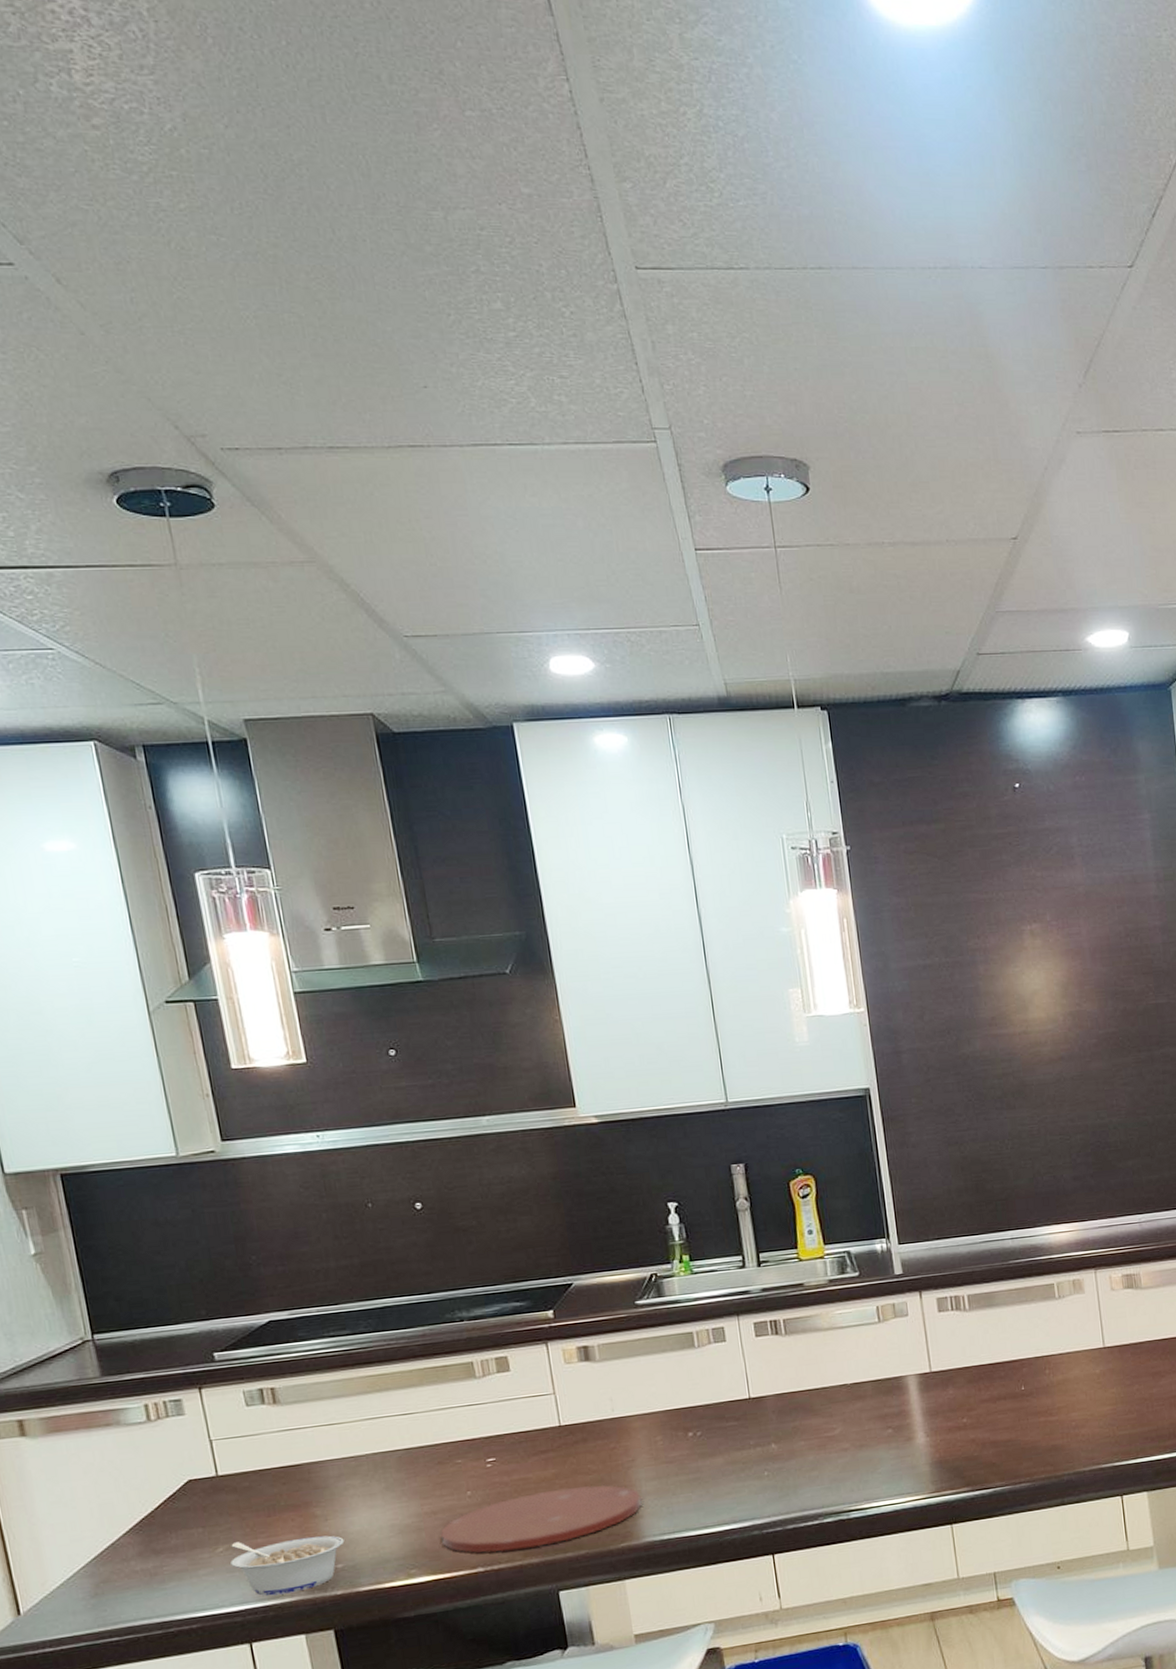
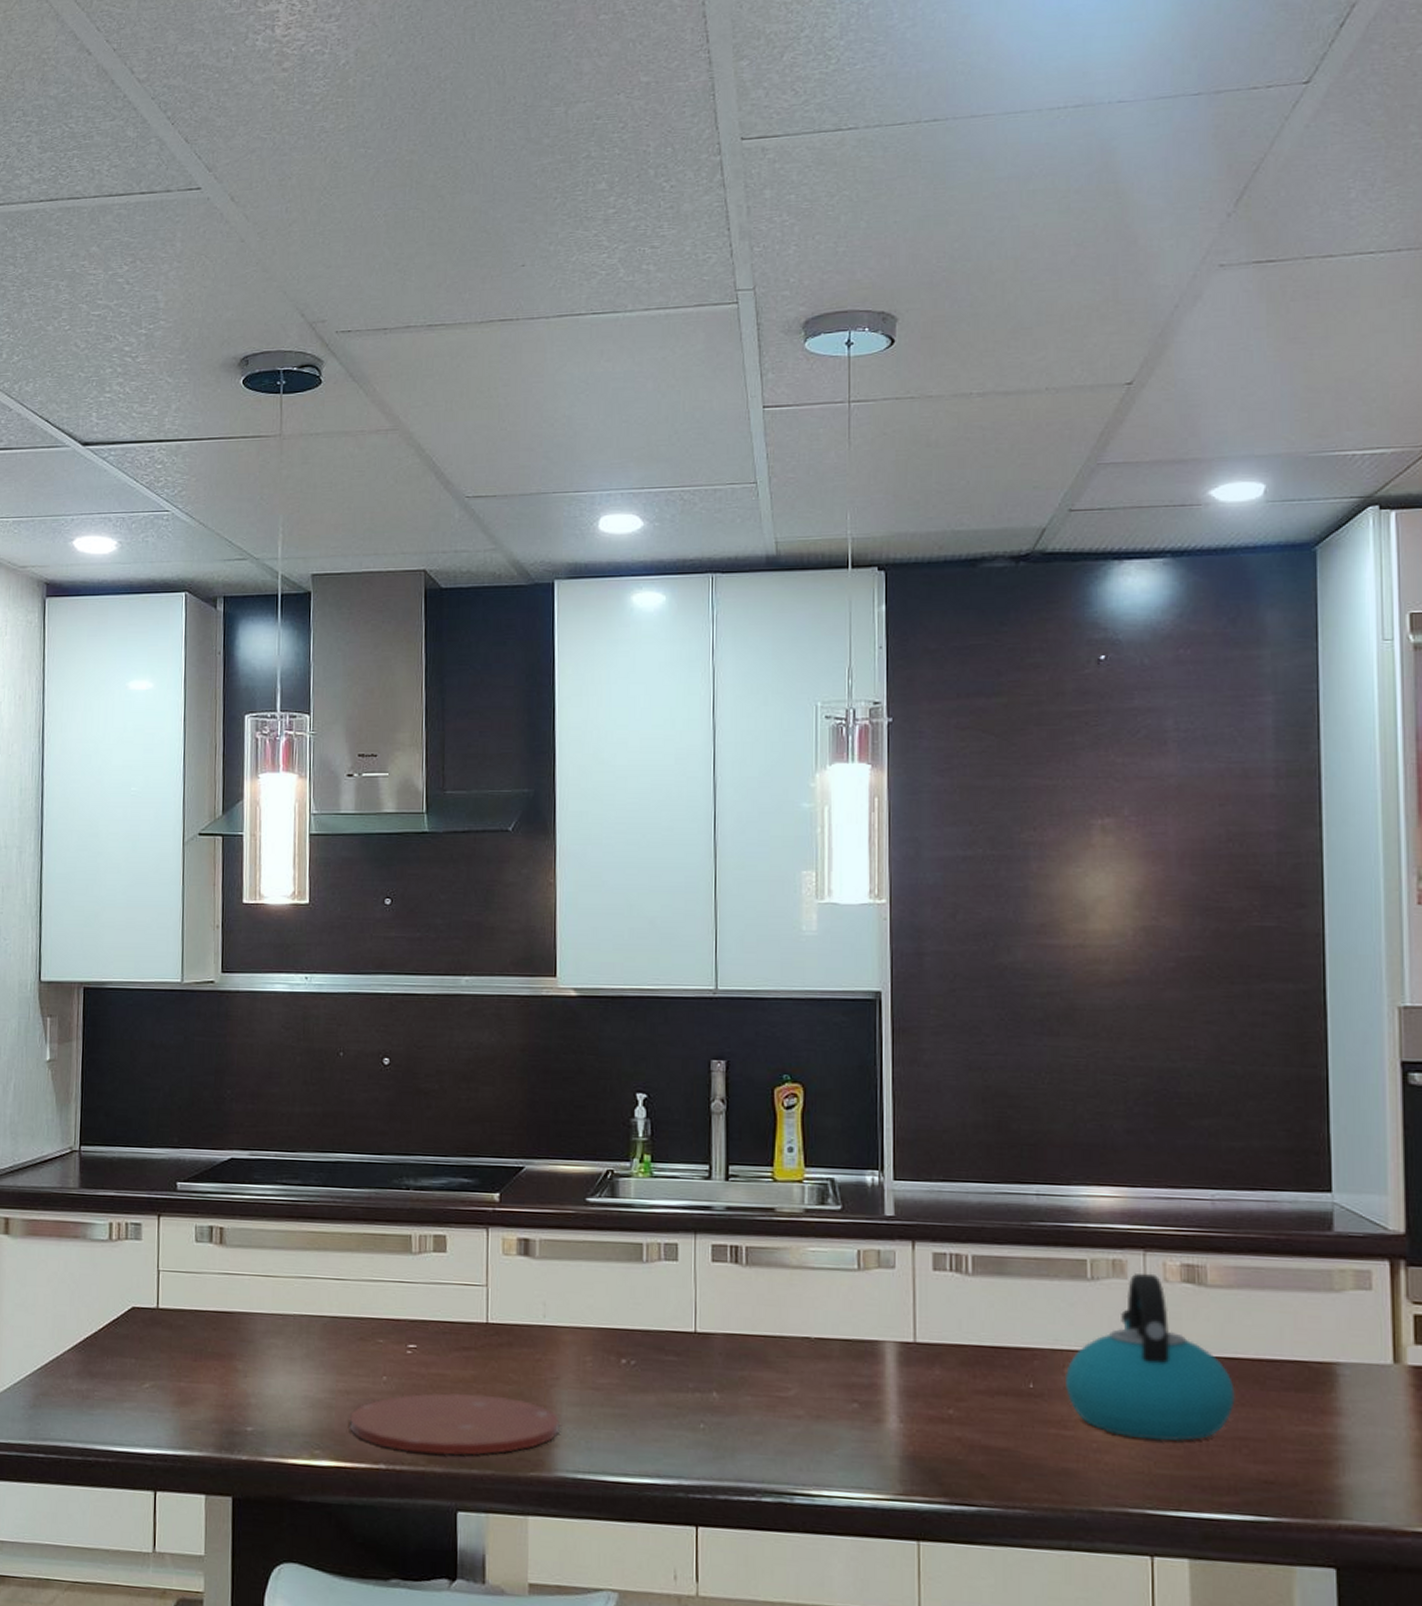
legume: present [229,1535,345,1596] -> none [152,1381,258,1447]
kettle: none [1046,1286,1168,1413] -> present [1064,1272,1235,1441]

